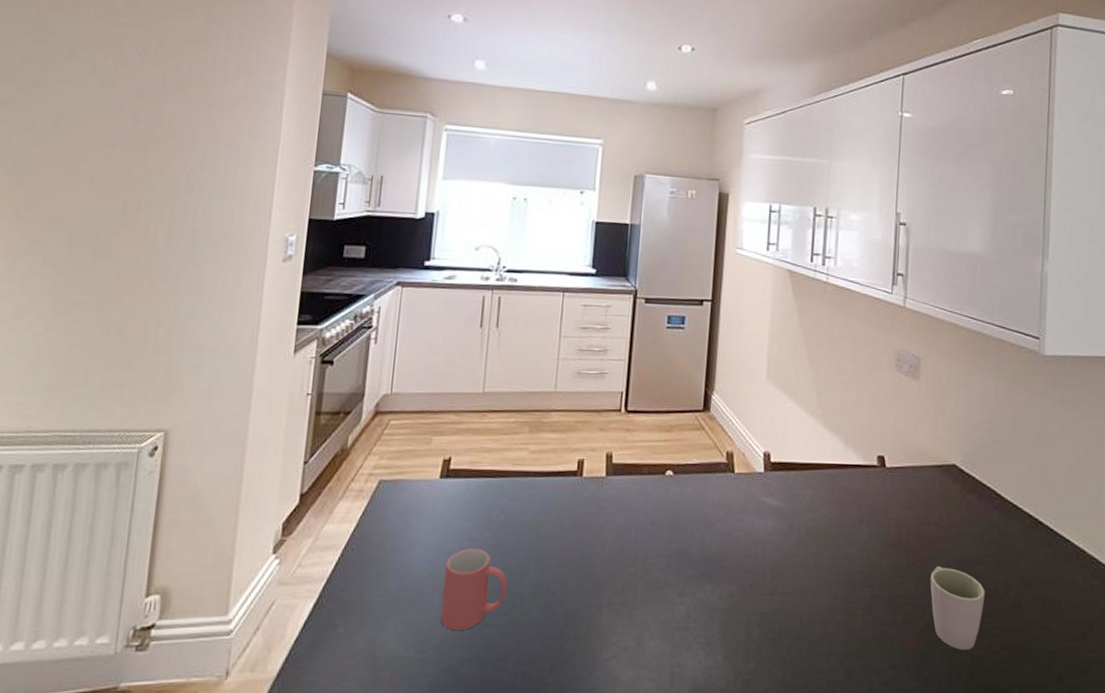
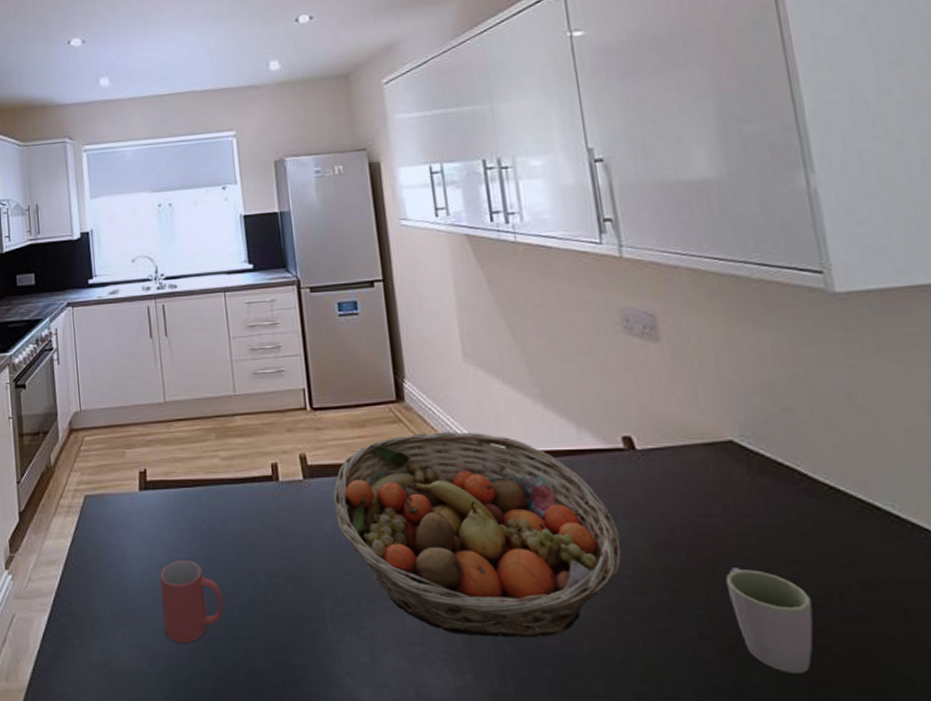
fruit basket: none [629,440,861,623] -> present [333,431,622,638]

